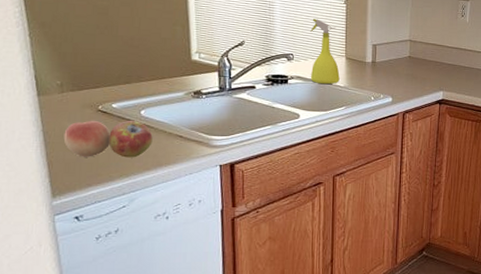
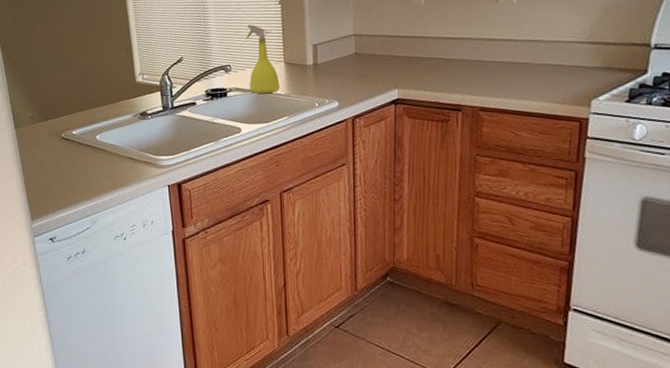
fruit: present [63,120,111,157] -> none [37,147,73,183]
fruit: present [108,120,153,158] -> none [72,145,108,182]

